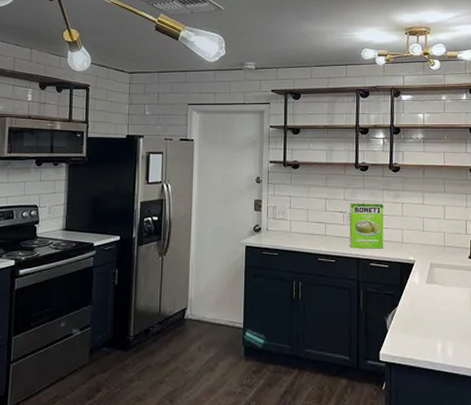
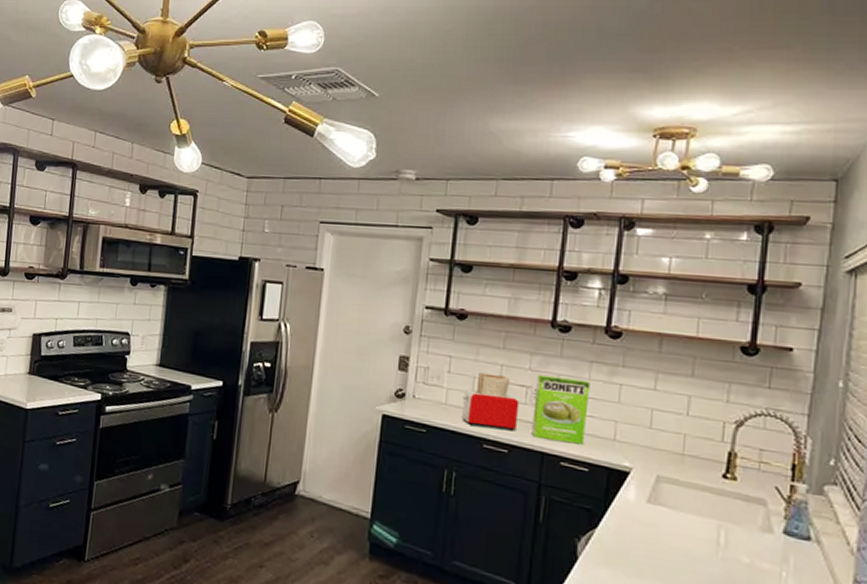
toaster: none [301,206,340,246] -> present [462,372,520,431]

